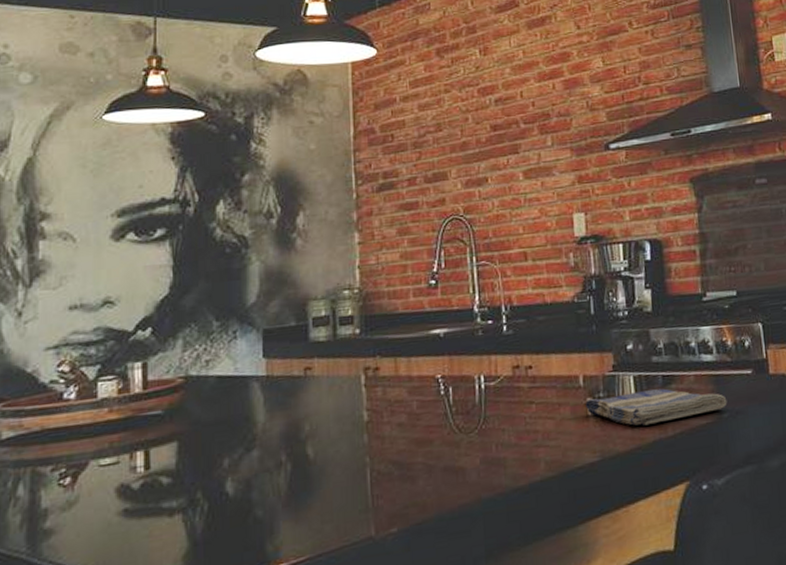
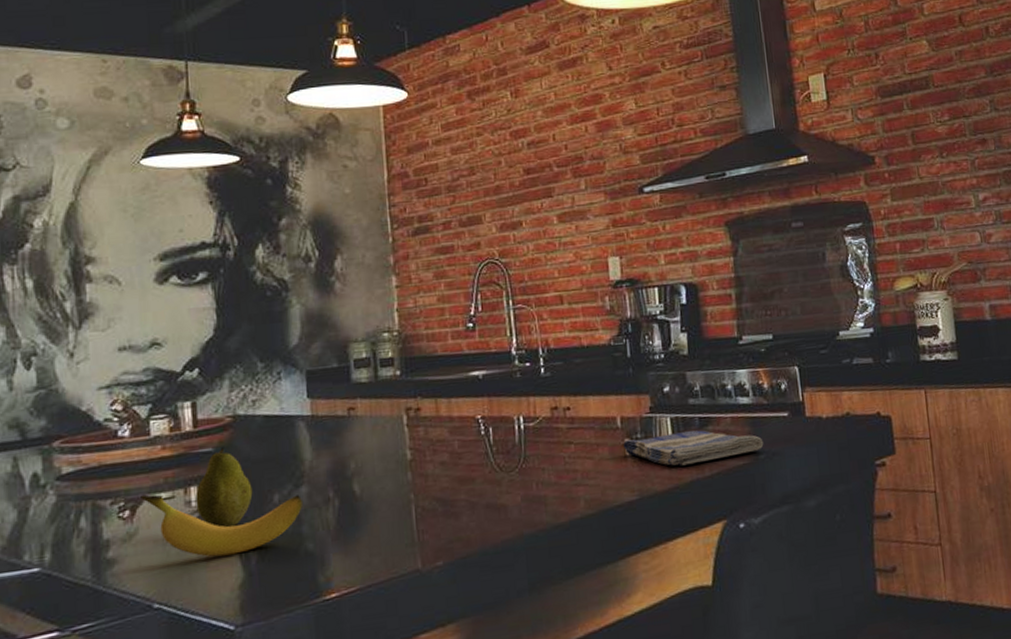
banana: none [83,459,253,526] -> present [140,494,302,557]
fruit: none [141,409,202,495] -> present [195,447,253,528]

